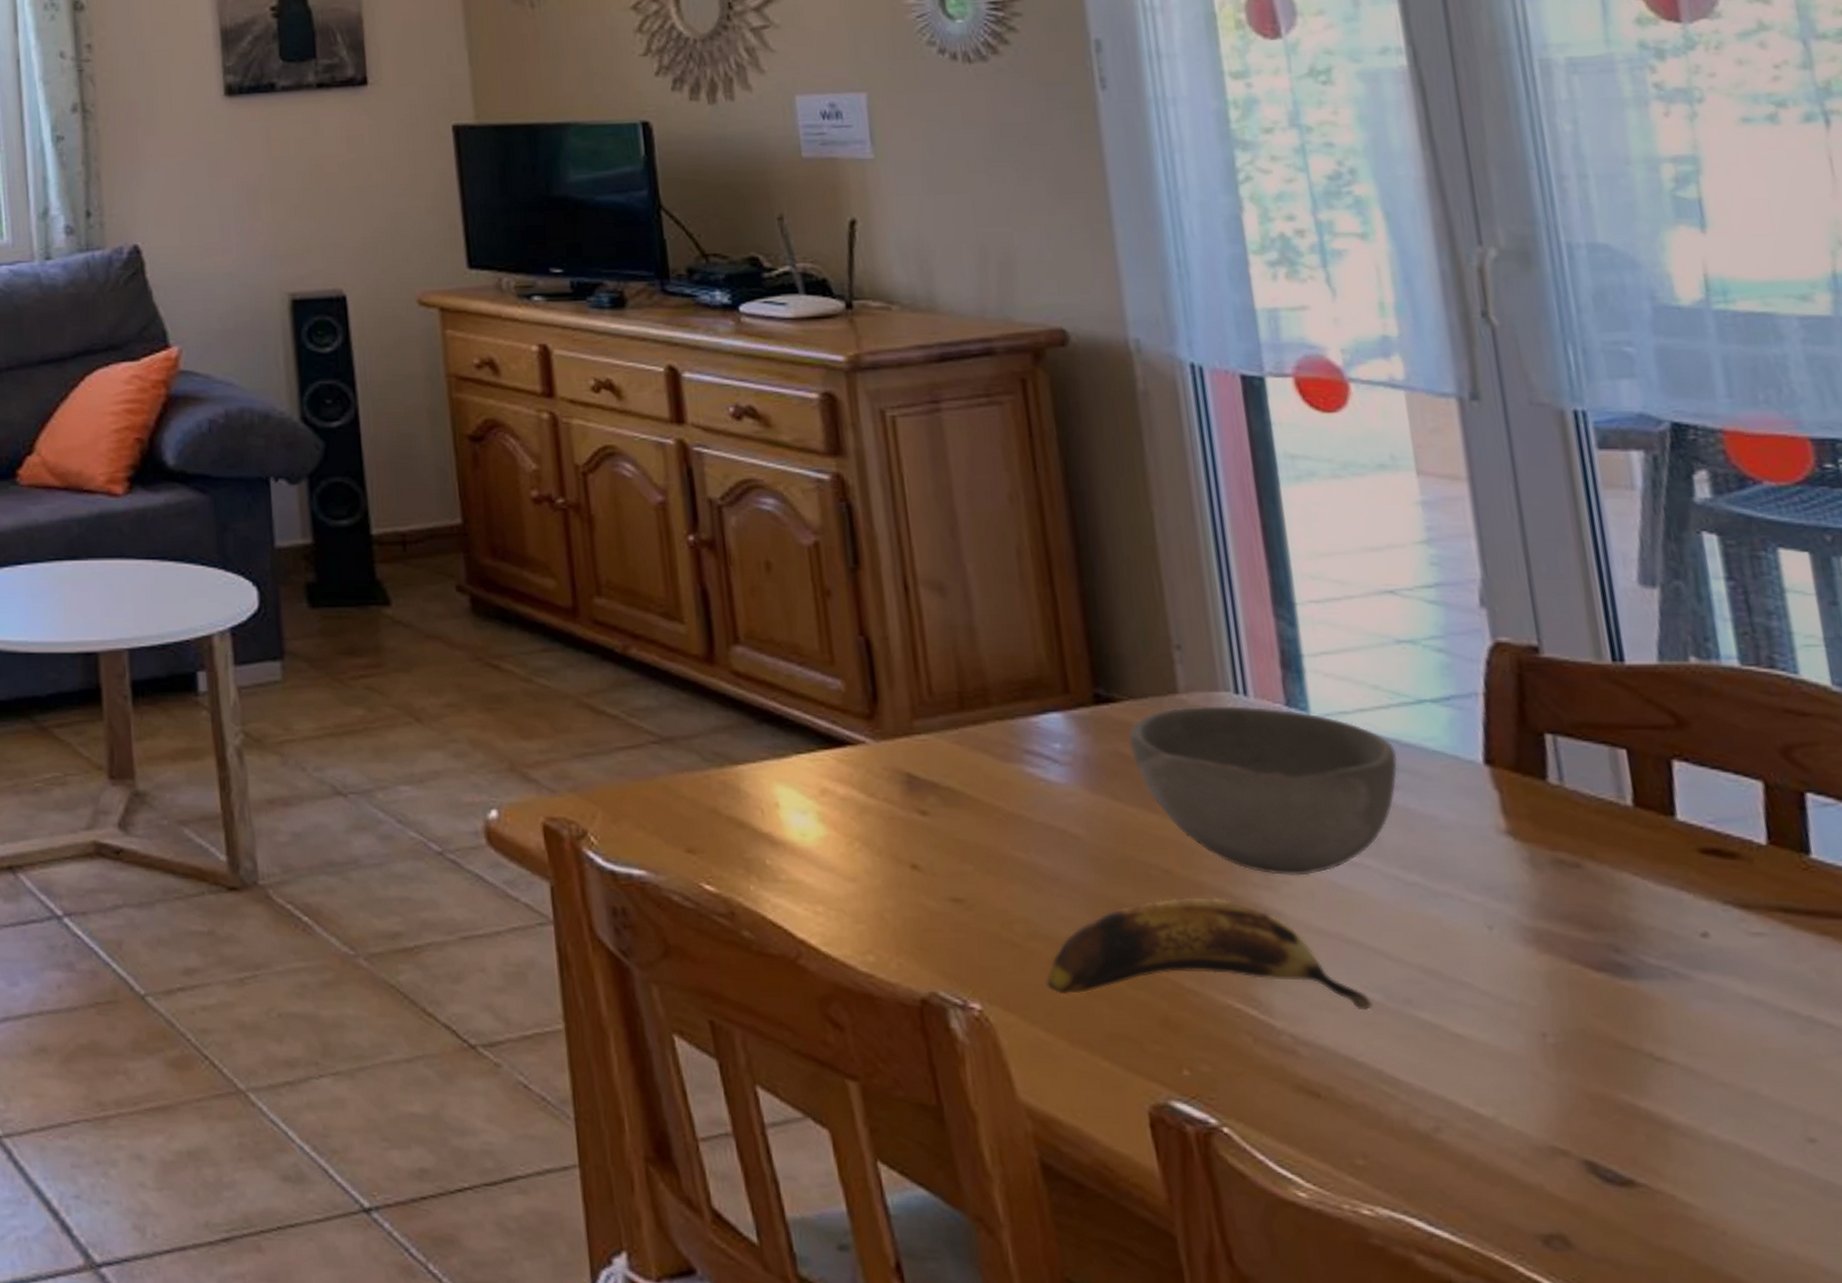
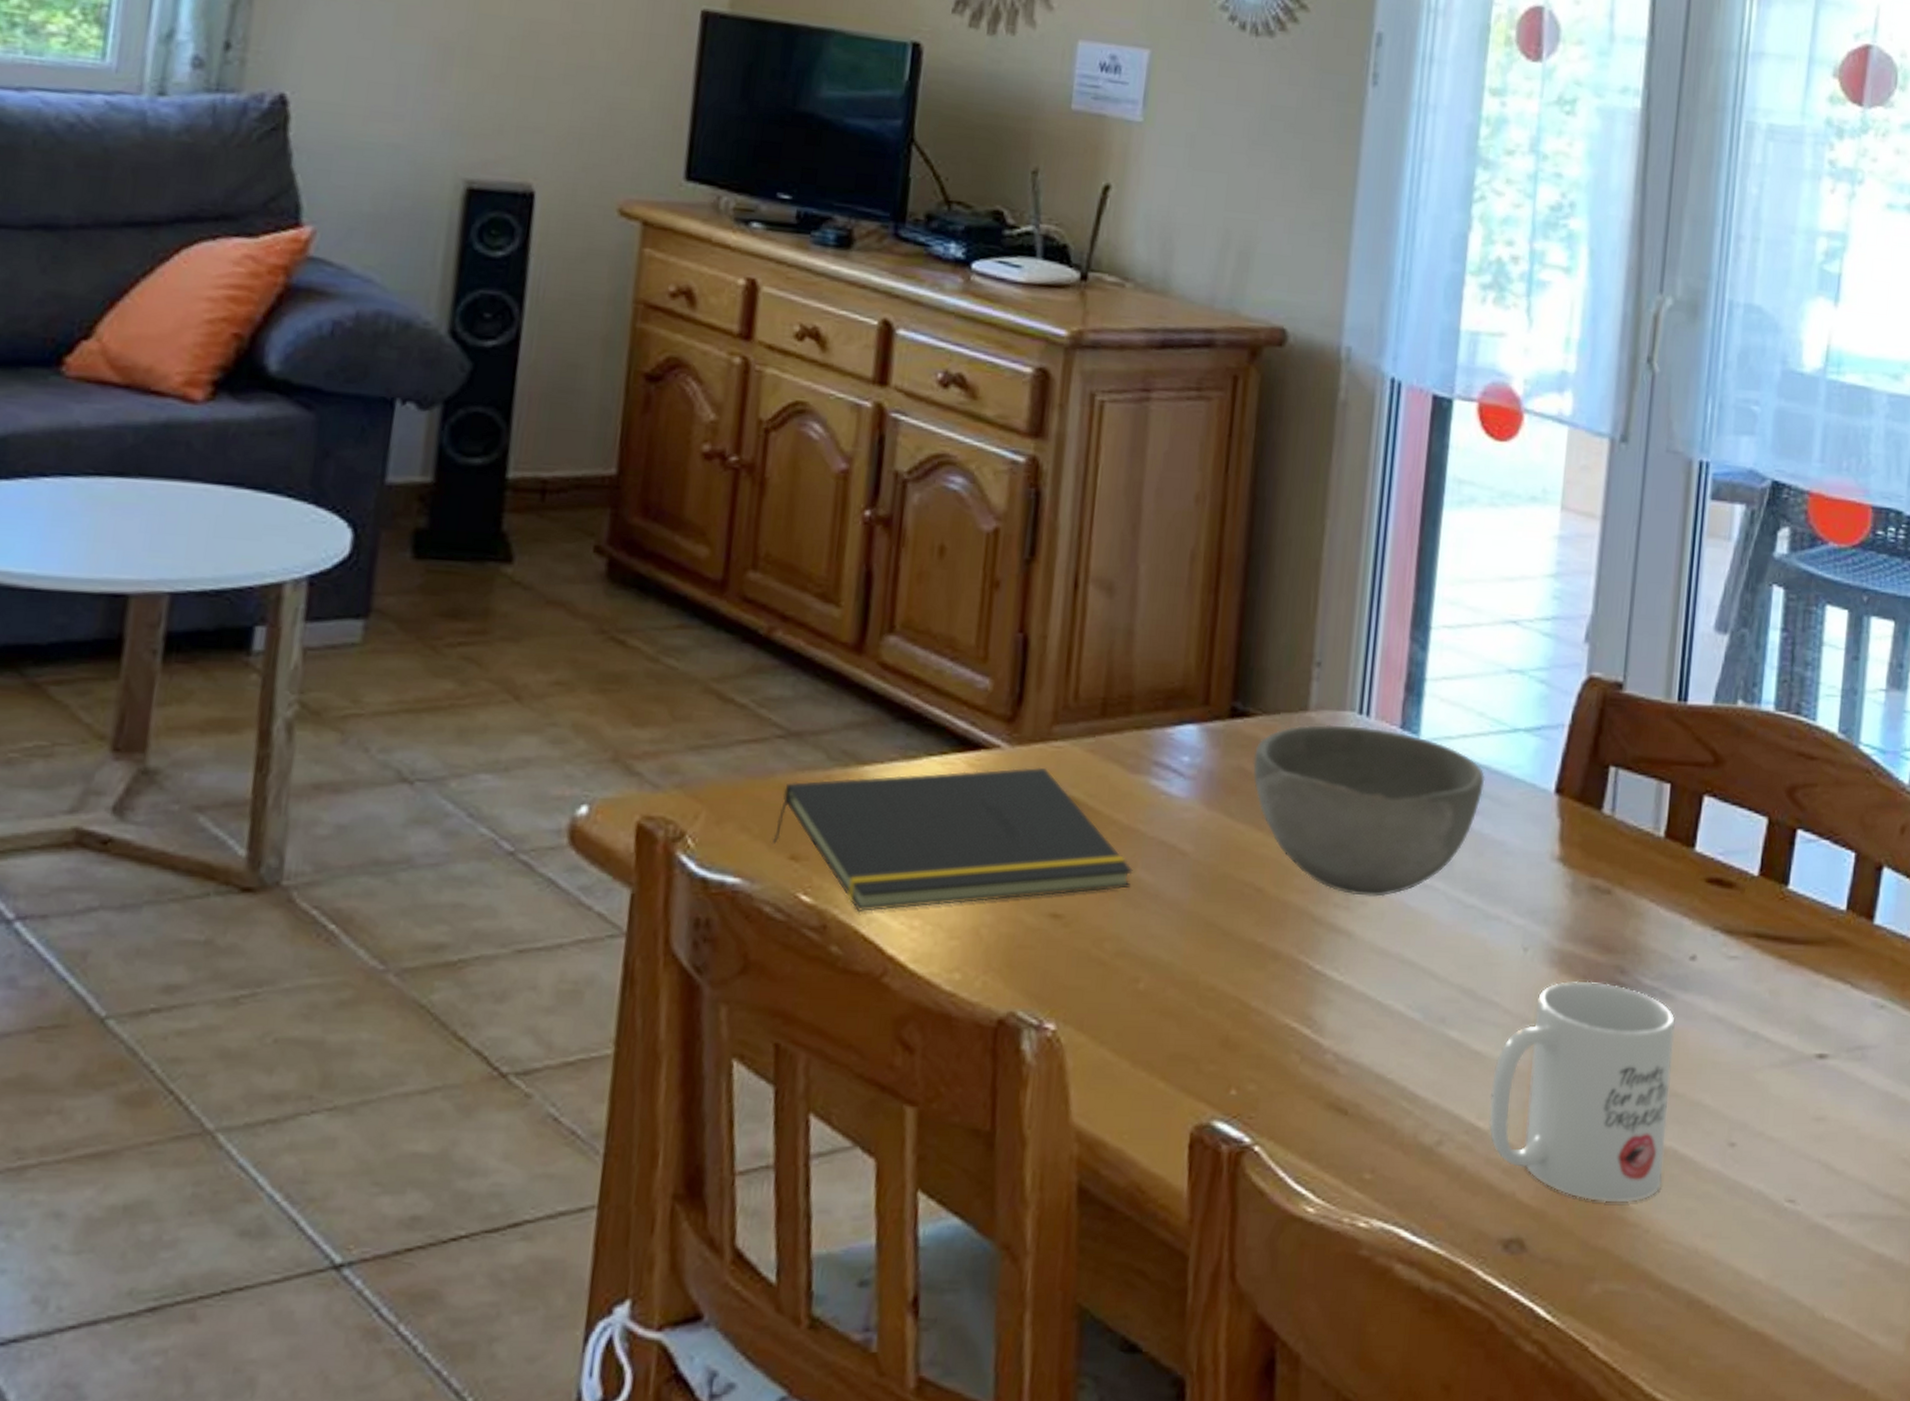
notepad: none [667,760,1027,900] -> present [773,767,1133,913]
banana: present [1046,897,1373,1010] -> none [1123,916,1412,1028]
mug: none [1484,960,1729,1201] -> present [1489,980,1676,1203]

